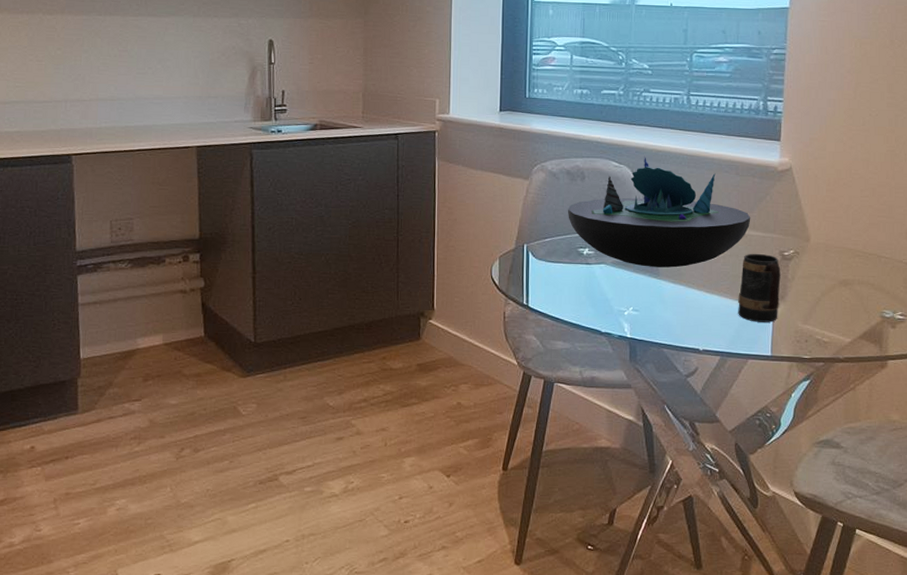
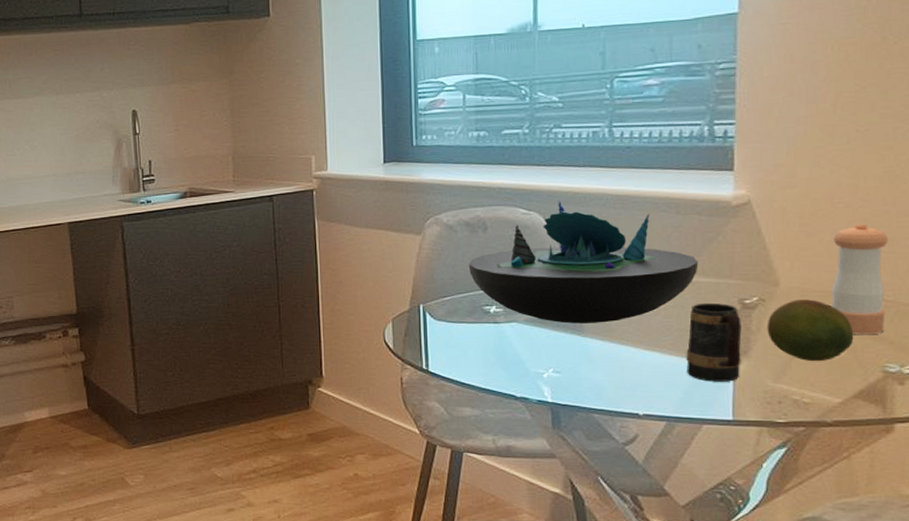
fruit: none [799,254,862,307] -> present [767,299,854,362]
pepper shaker: none [847,192,889,285] -> present [831,223,889,334]

